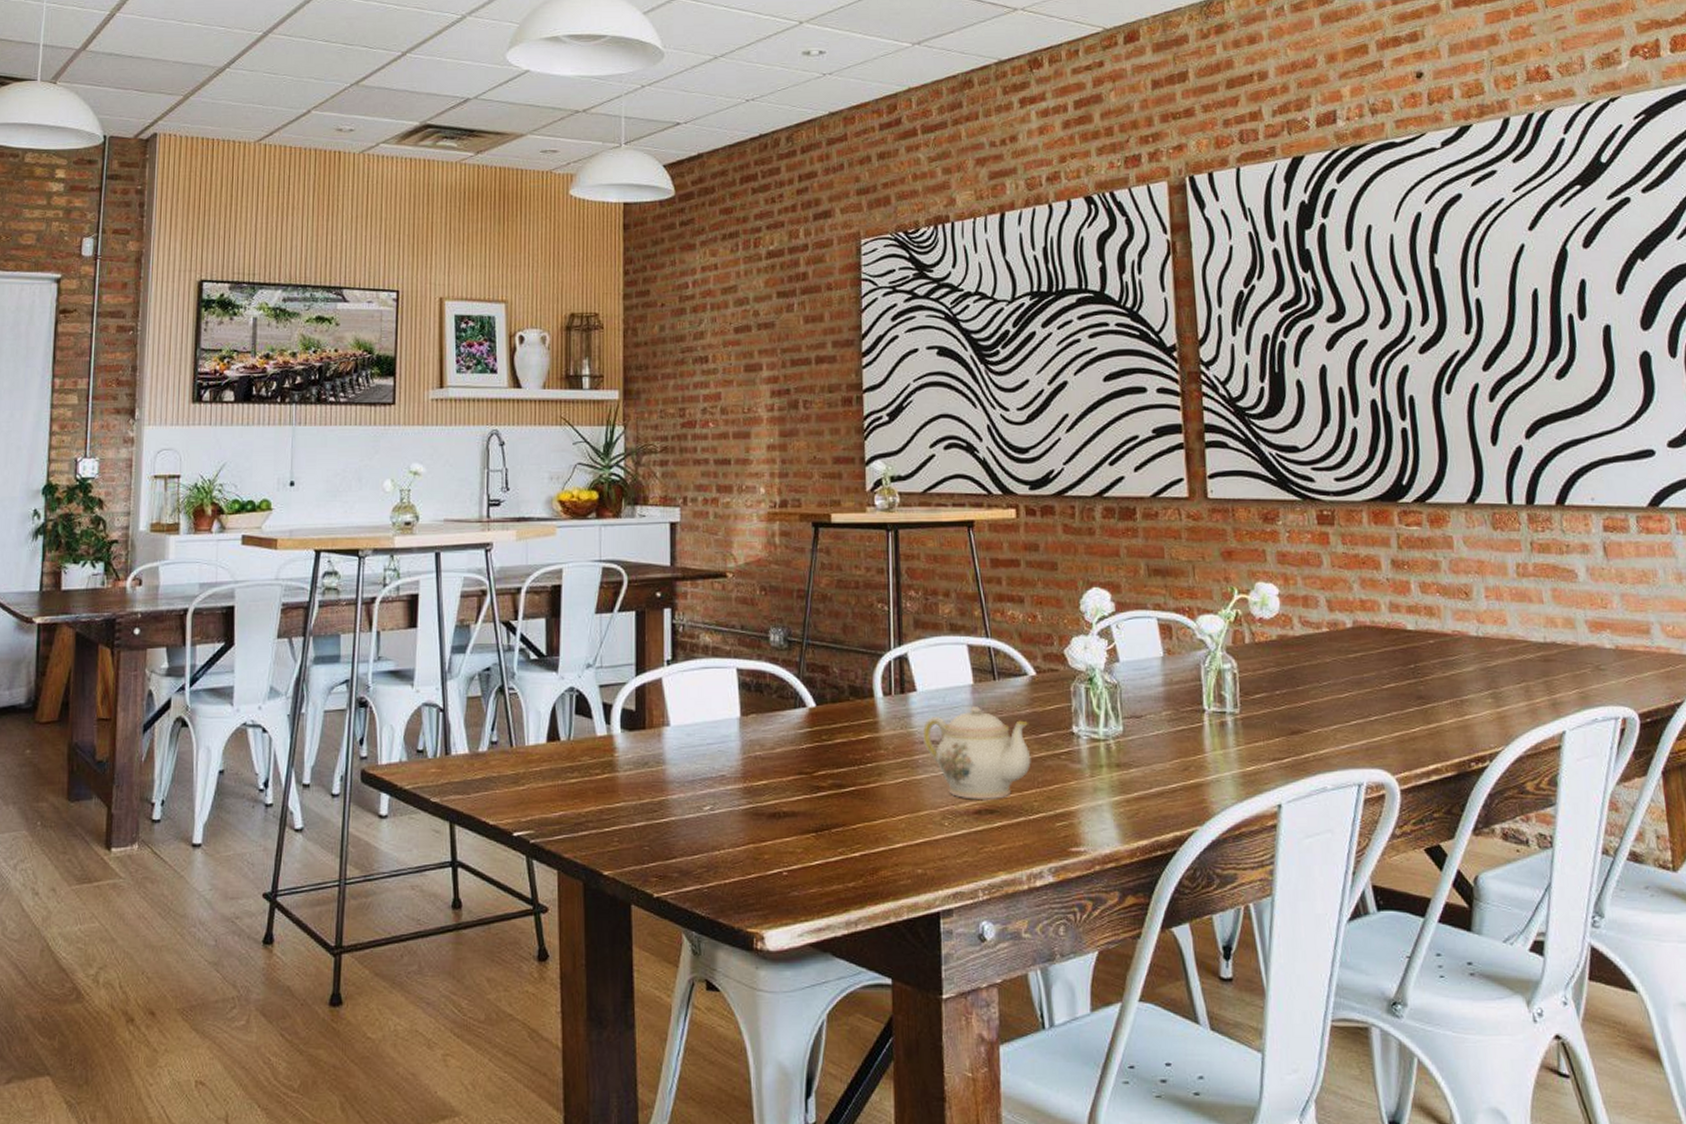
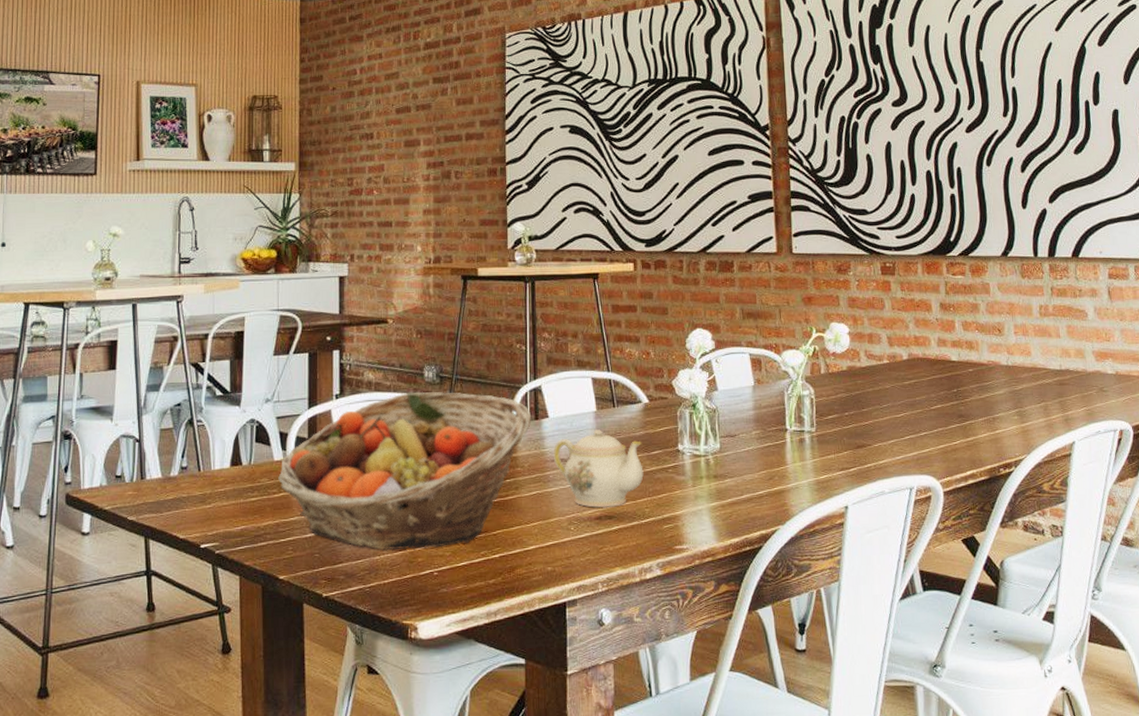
fruit basket: none [600,658,897,844] -> present [277,391,532,550]

